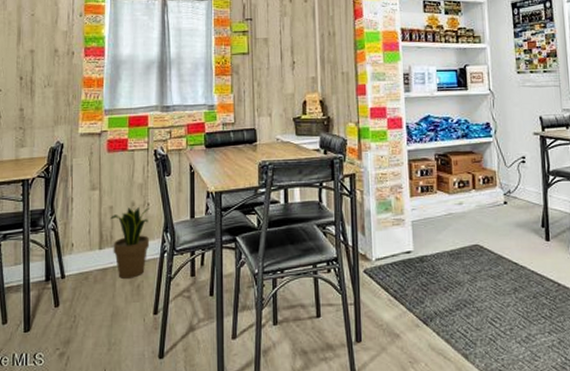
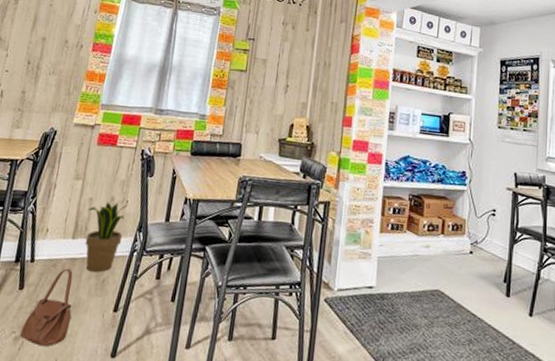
handbag: none [64,279,112,359] -> present [20,268,73,347]

